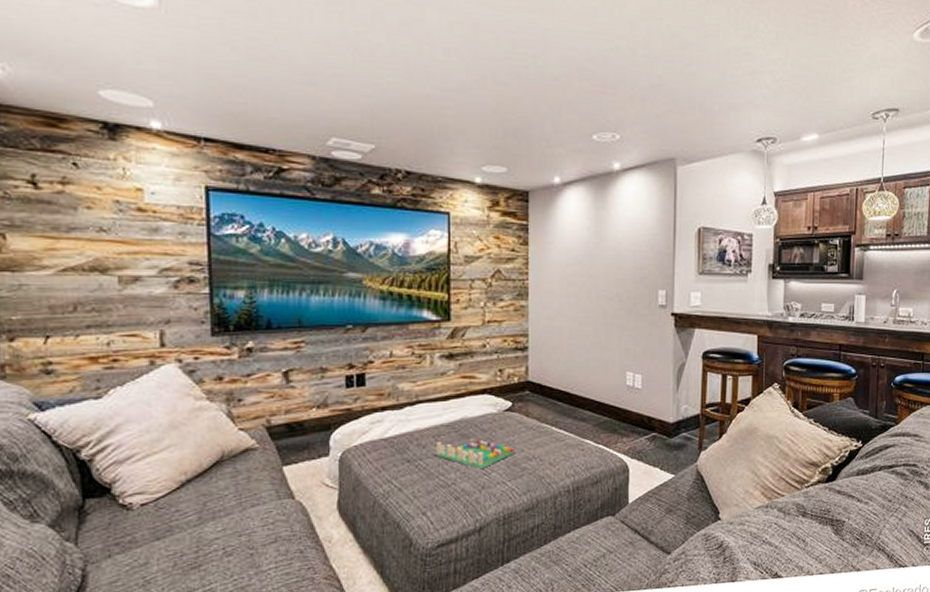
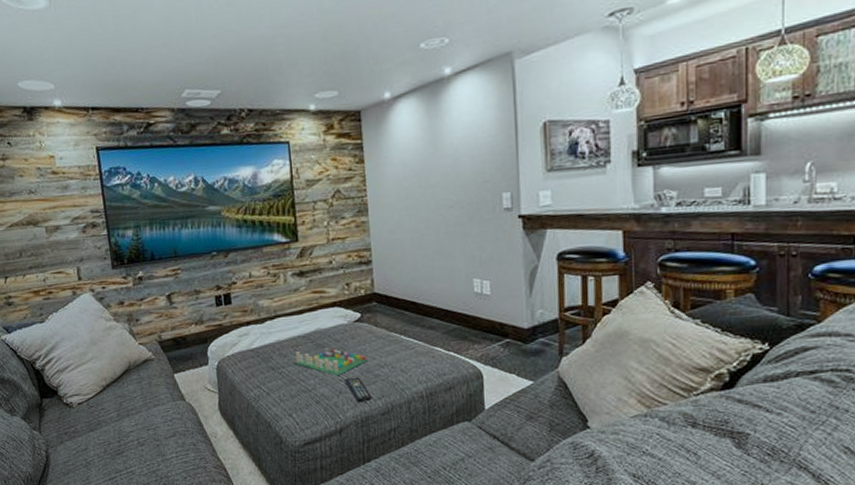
remote control: none [489,470,518,498] -> present [345,377,373,402]

